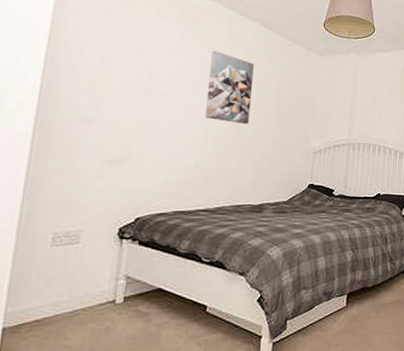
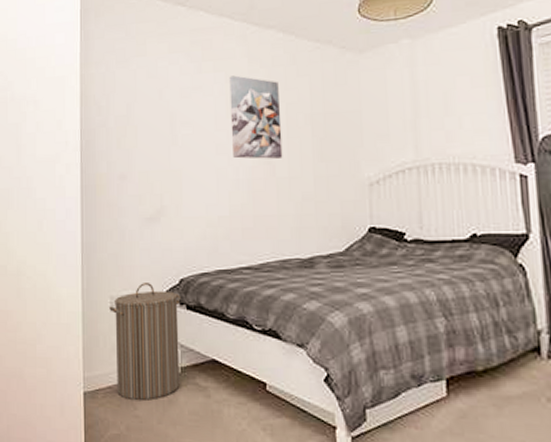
laundry hamper: none [46,220,134,331] -> present [109,283,181,400]

